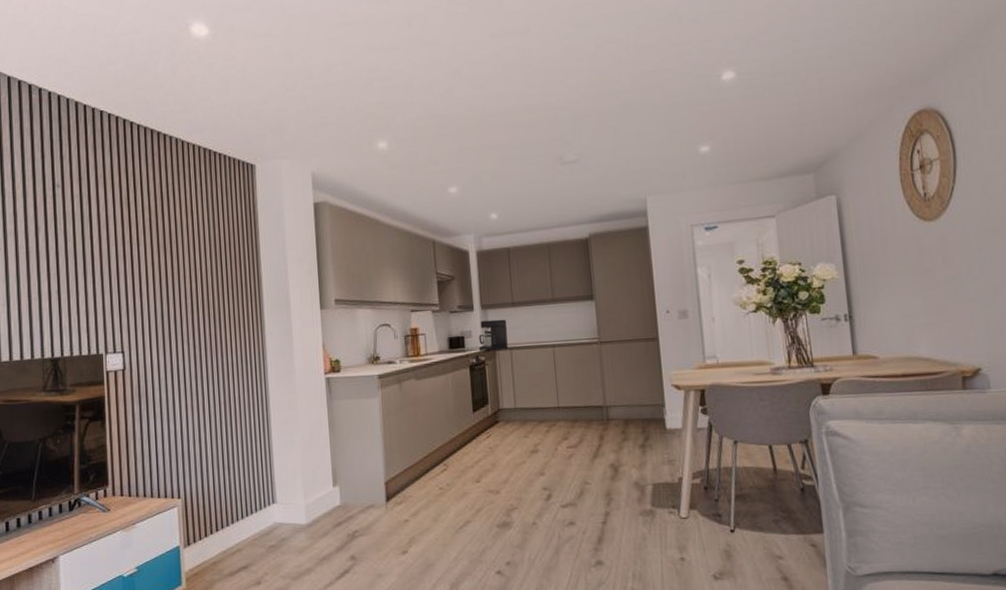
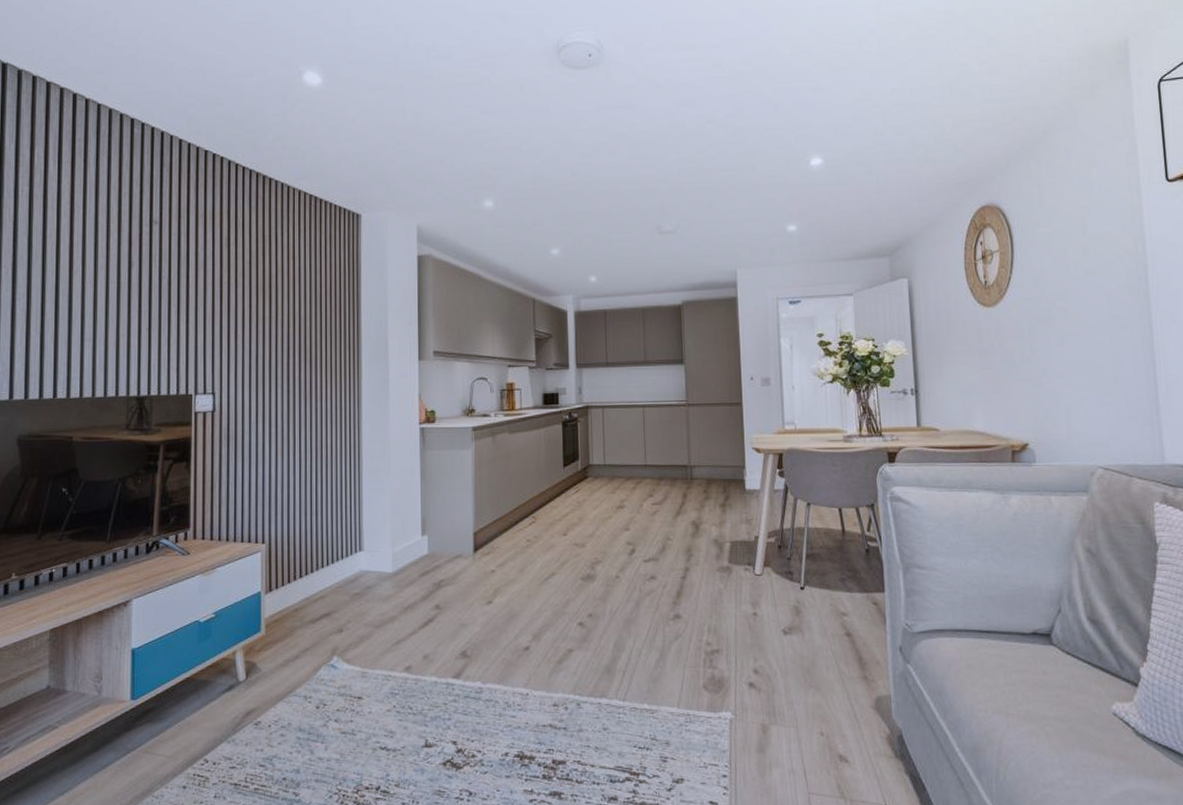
coffee maker: present [478,319,508,352] -> none [571,378,601,409]

